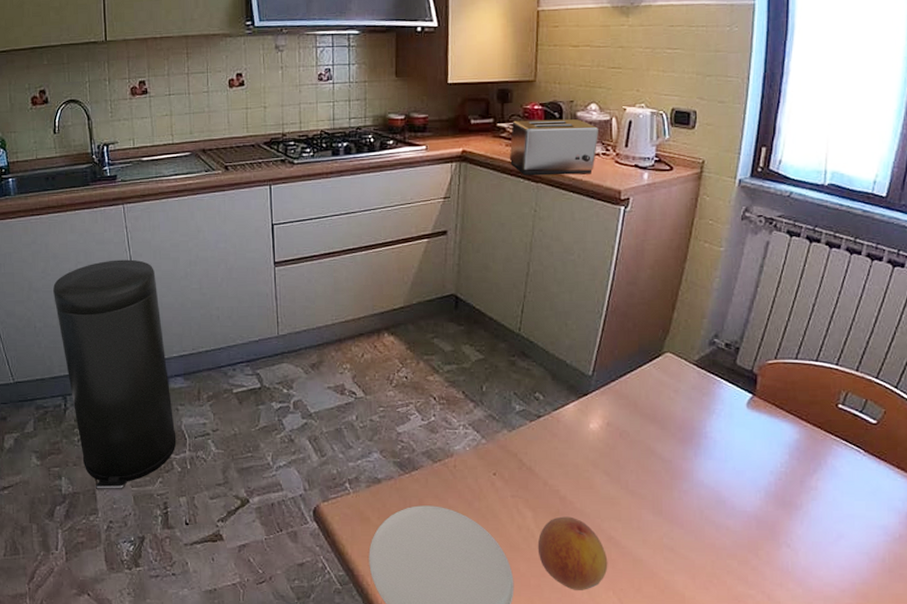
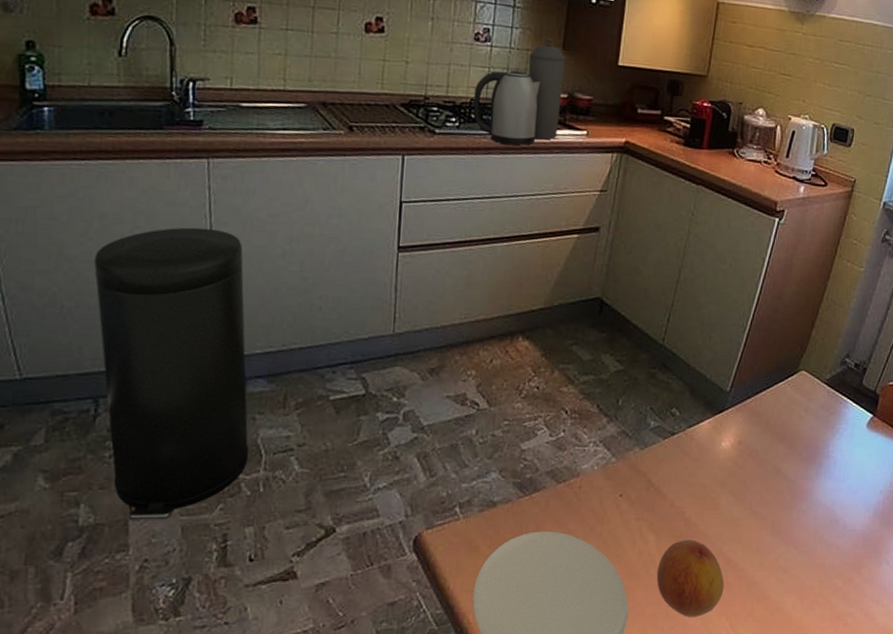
kettle: none [323,100,381,166] -> present [473,69,541,145]
canister: none [366,68,400,158] -> present [528,38,566,140]
toaster: present [509,119,598,176] -> none [672,115,763,182]

